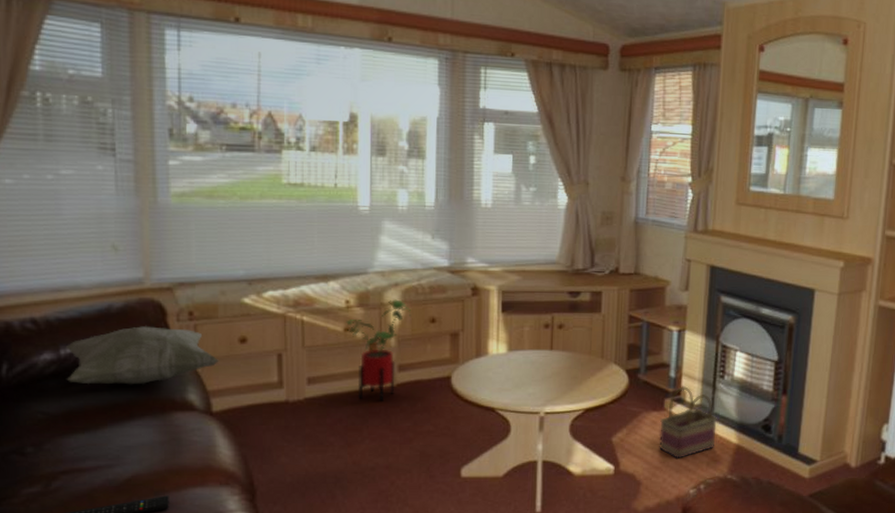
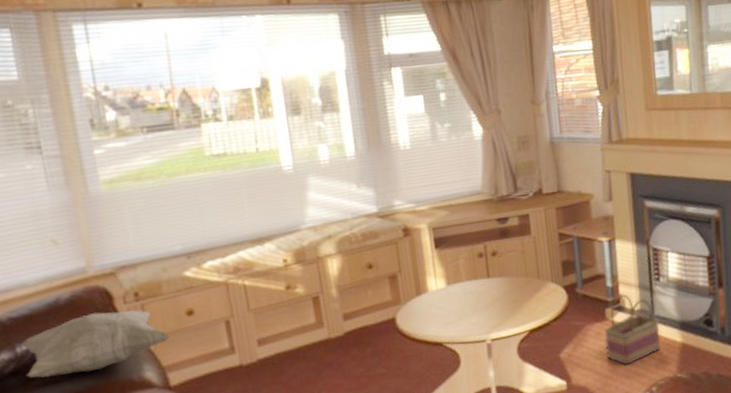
house plant: present [346,299,411,401] -> none [286,251,348,353]

